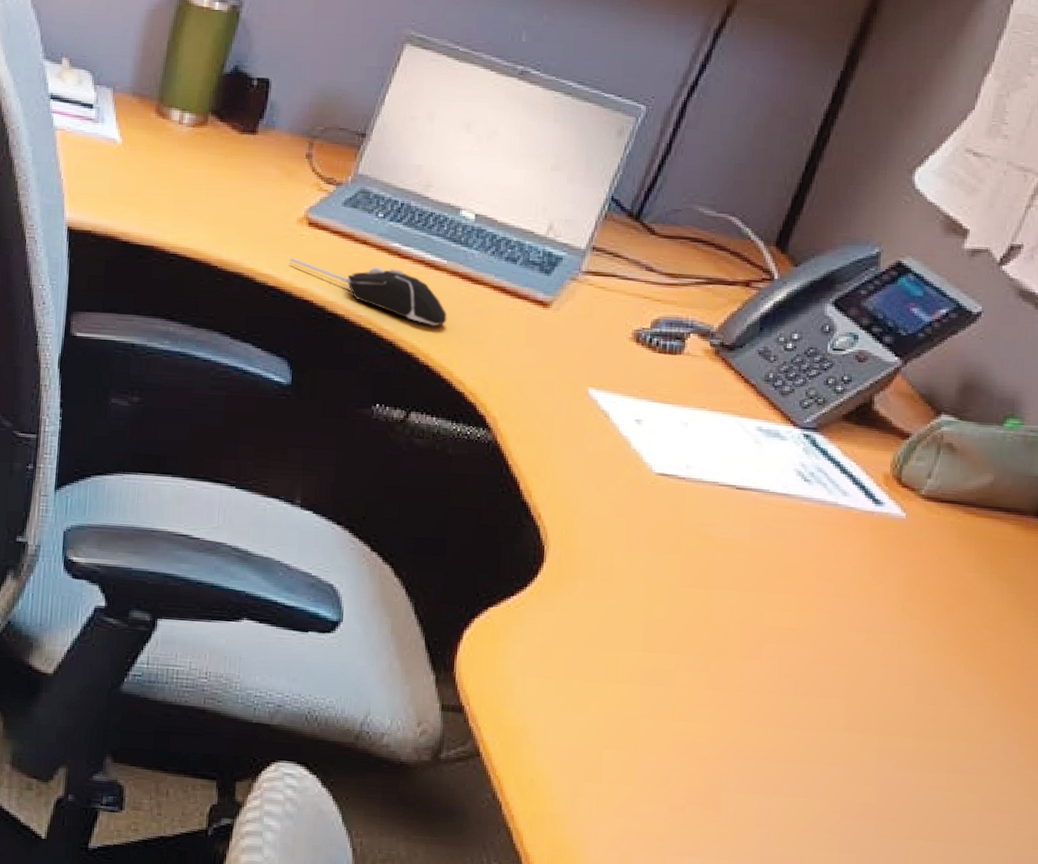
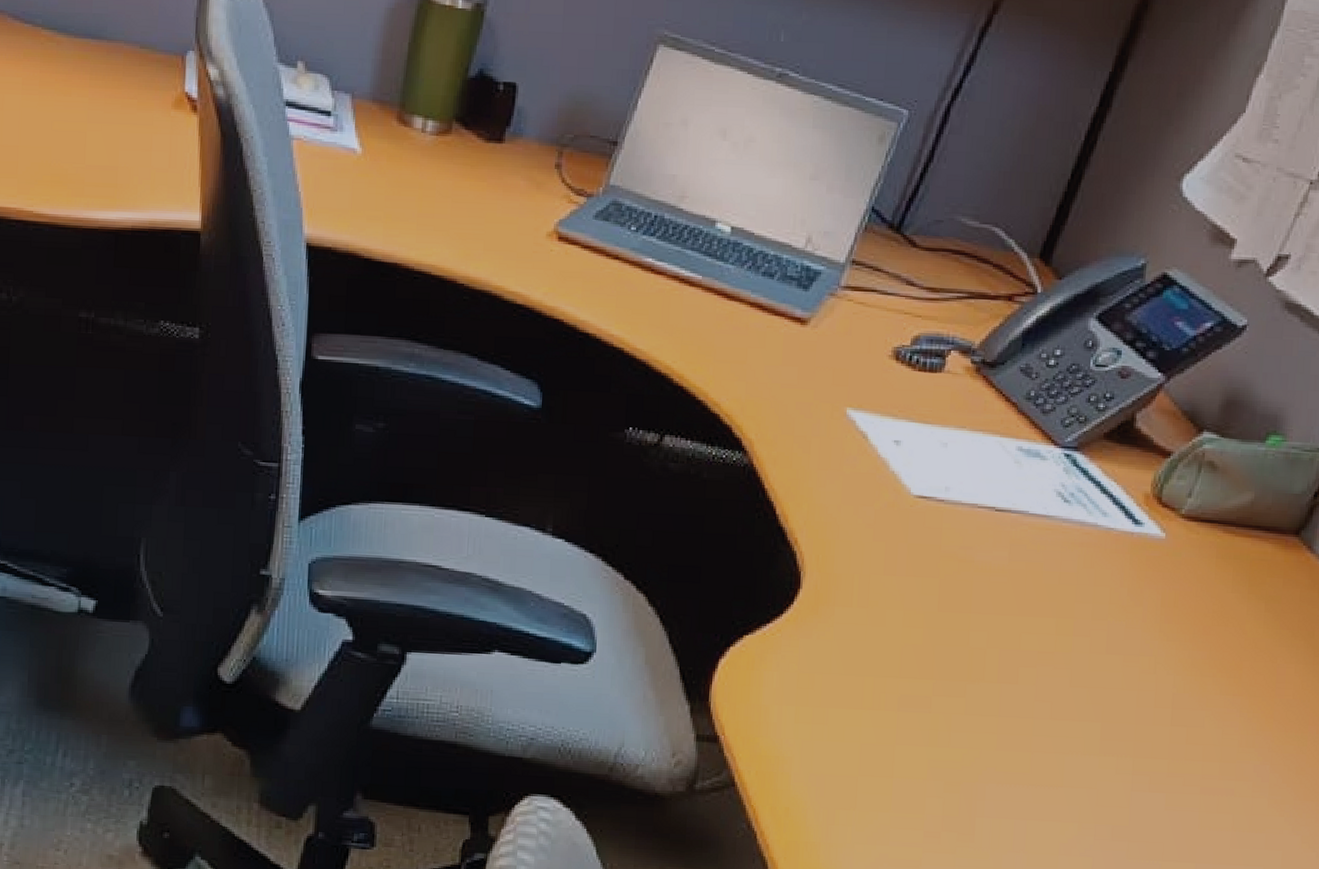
computer mouse: present [289,258,447,325] -> none [538,274,702,344]

